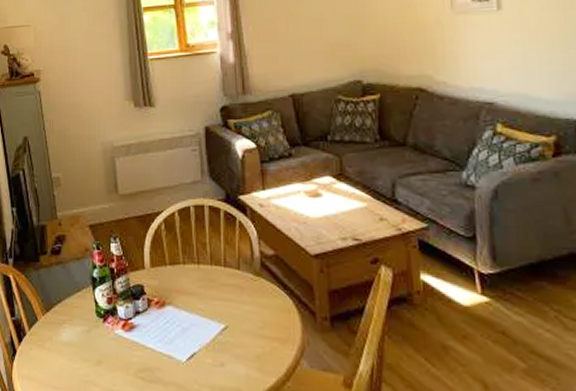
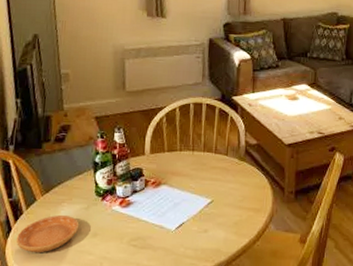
saucer: none [21,338,82,381] -> present [16,215,79,253]

